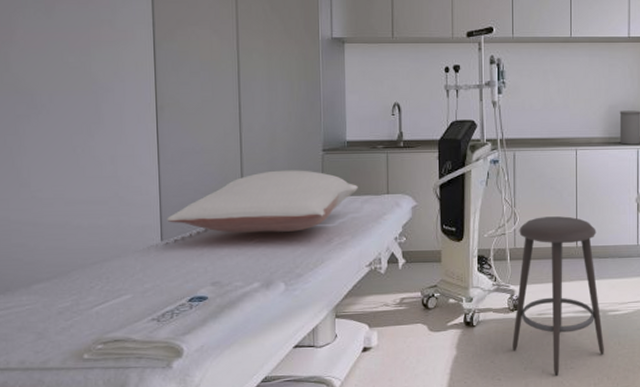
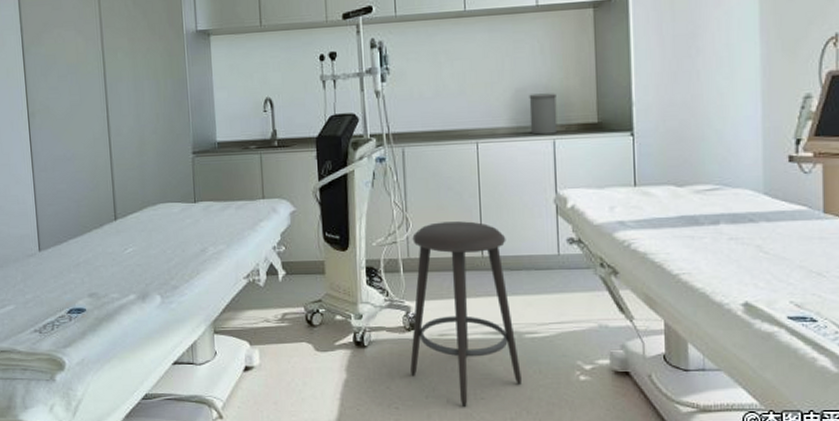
pillow: present [167,170,358,233] -> none [43,174,231,243]

